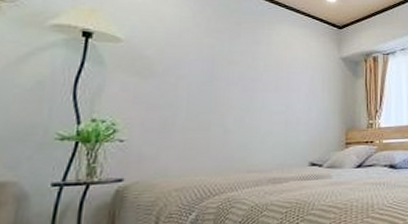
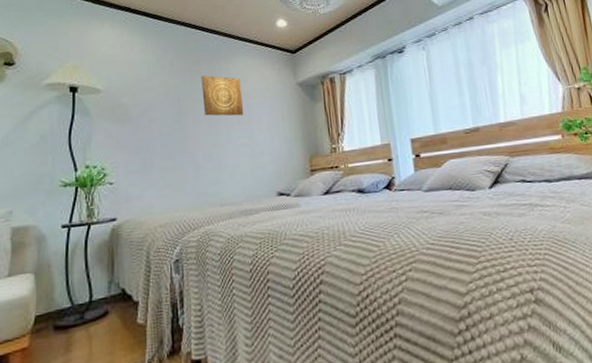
wall art: none [239,39,283,83] -> present [201,75,244,116]

